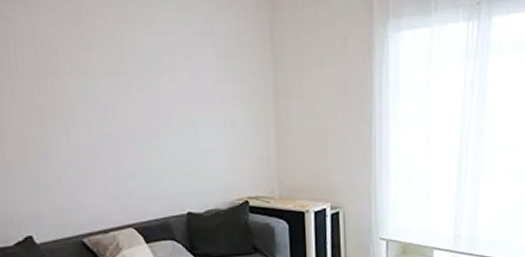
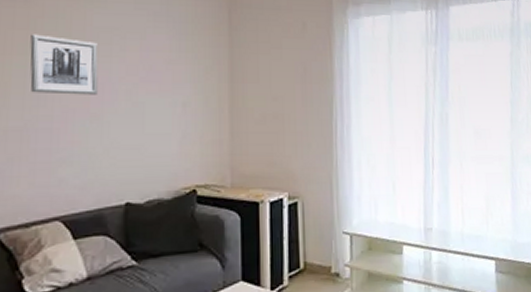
wall art: none [87,55,154,114] -> present [30,34,98,95]

